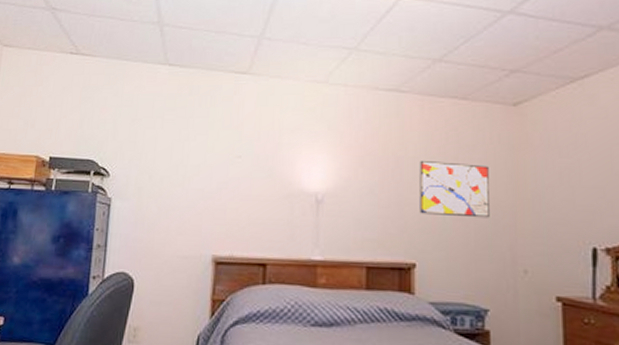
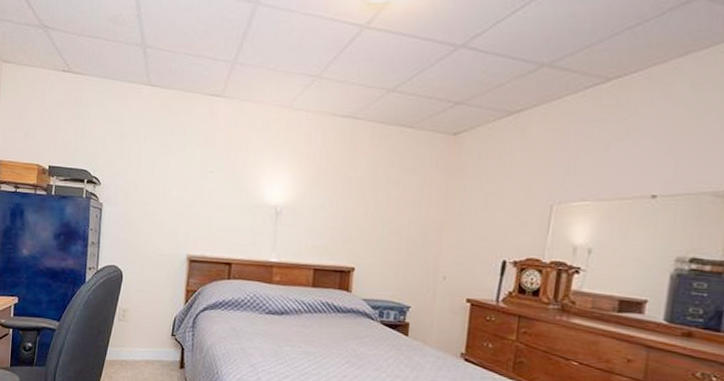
wall art: present [419,161,490,218] -> none [362,182,425,233]

